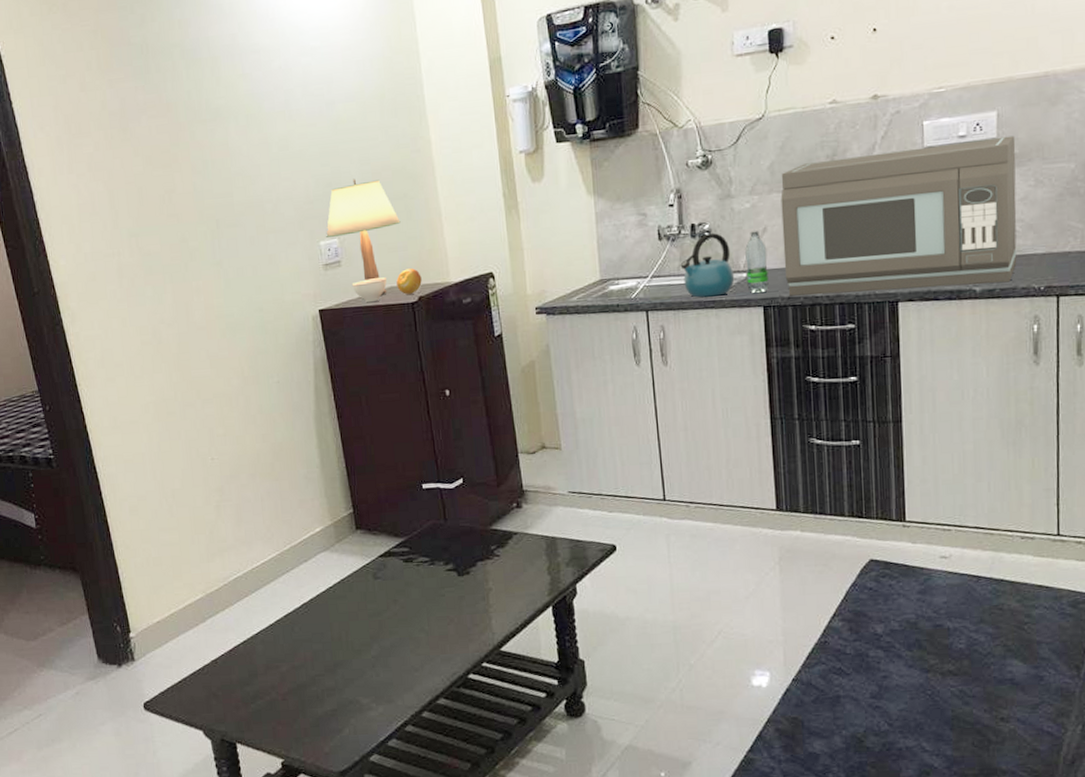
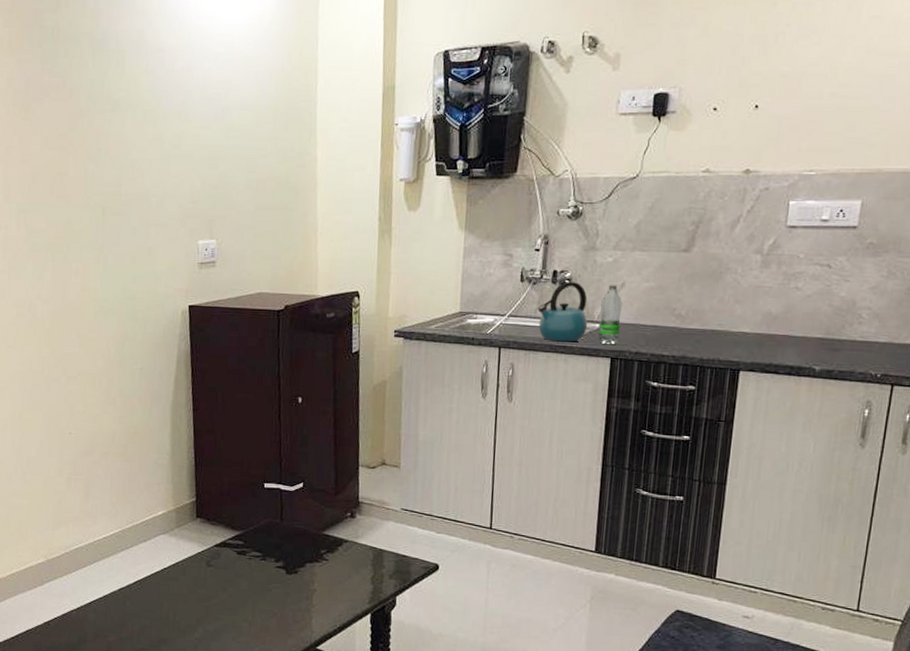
table lamp: present [325,178,401,295] -> none [204,184,278,300]
bowl: present [351,277,387,303] -> none [223,282,257,305]
fruit: present [396,268,422,295] -> none [266,277,290,302]
microwave: present [780,135,1017,296] -> none [635,225,876,366]

